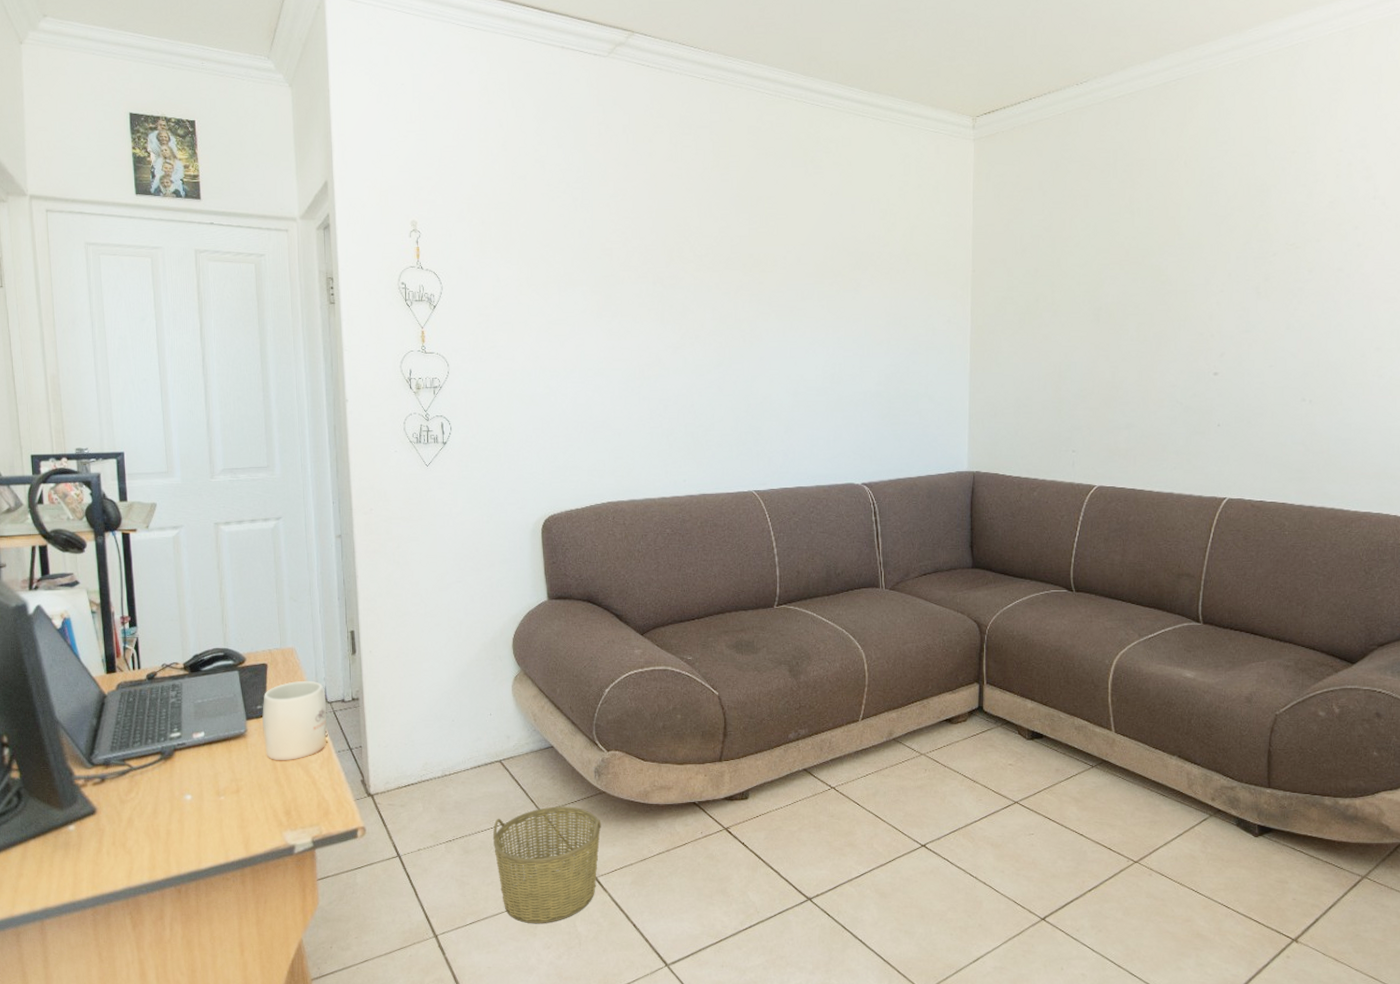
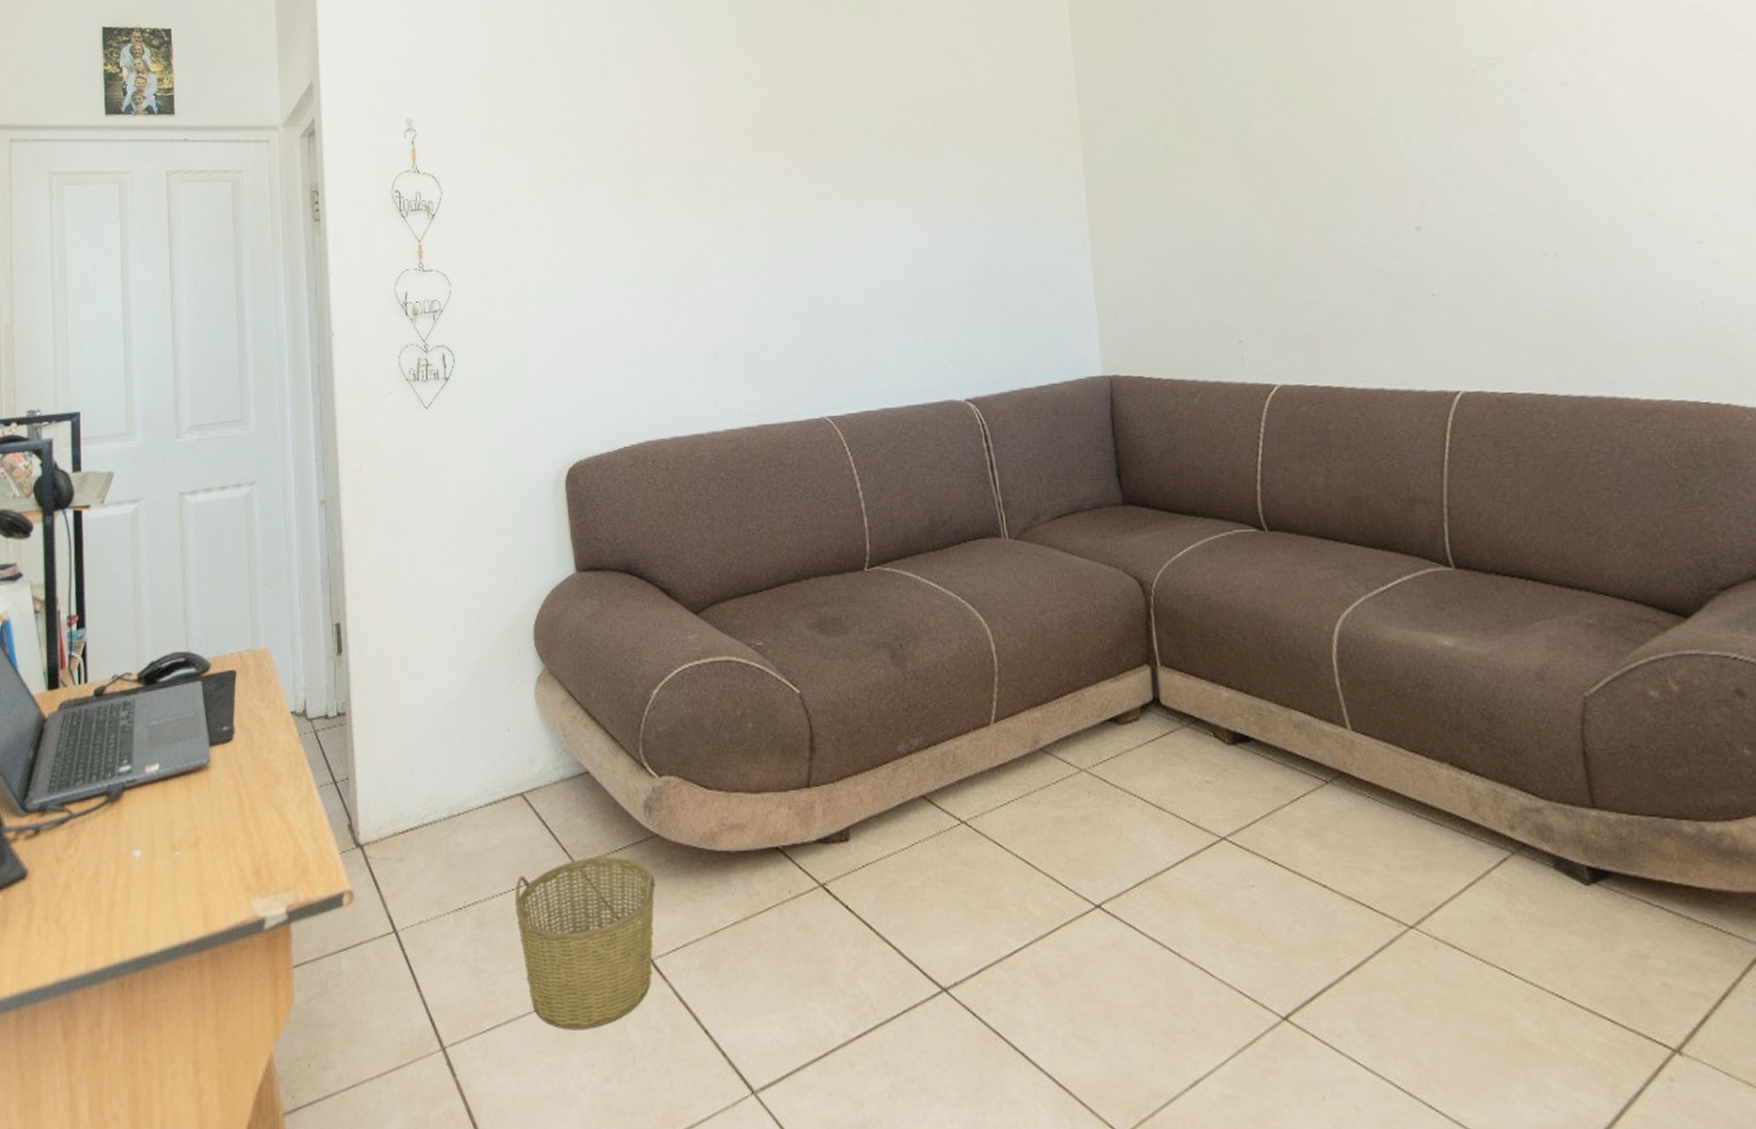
mug: present [261,680,327,761] -> none [227,691,307,801]

